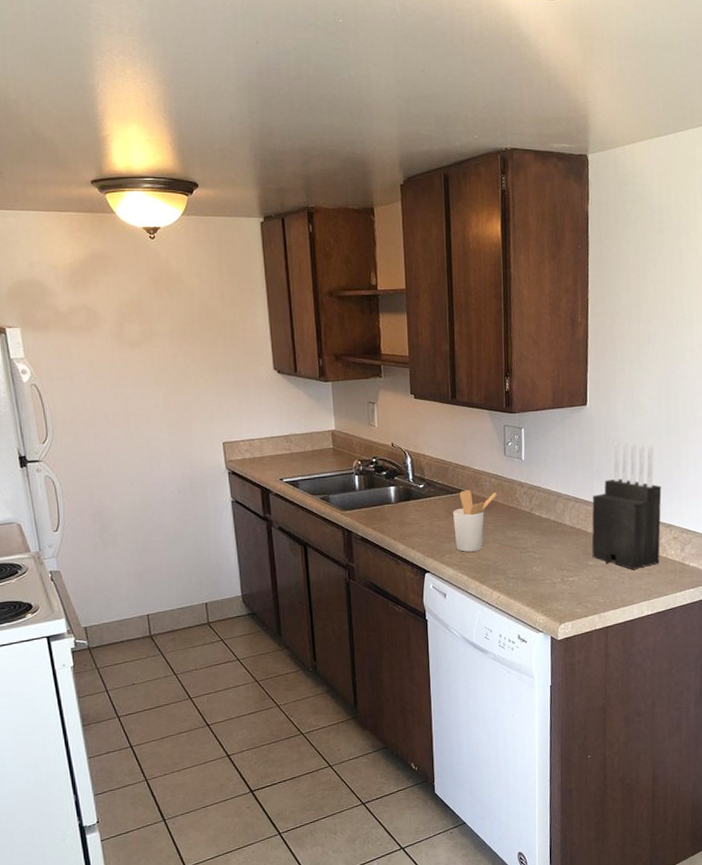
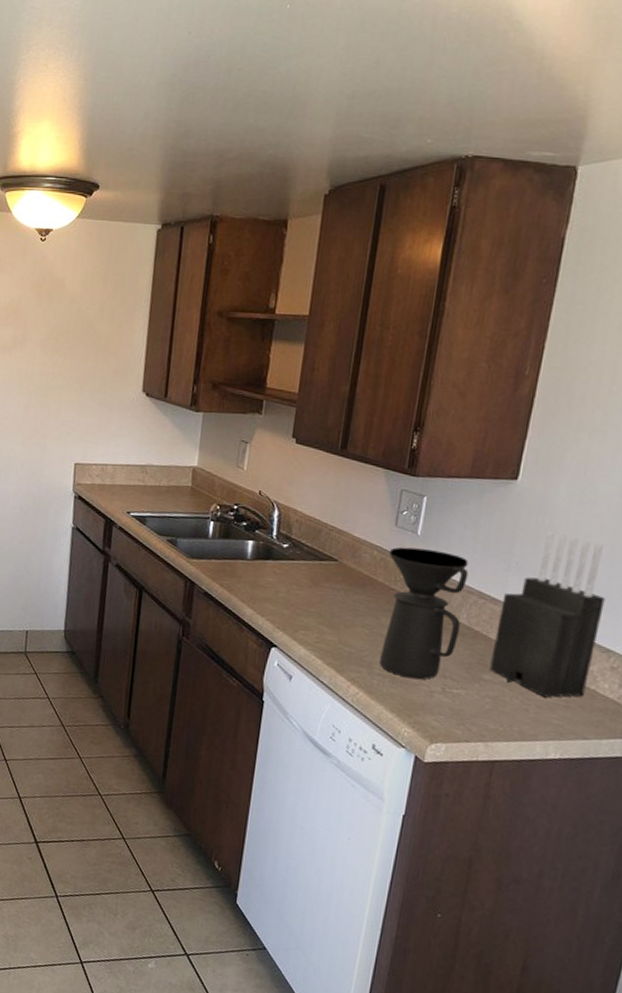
utensil holder: present [453,489,497,552] -> none [314,558,378,634]
coffee maker: none [503,470,566,576] -> present [380,546,469,680]

